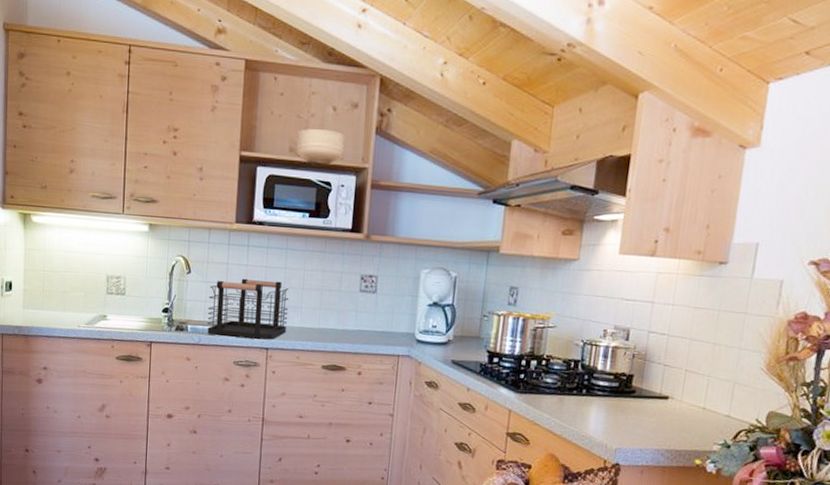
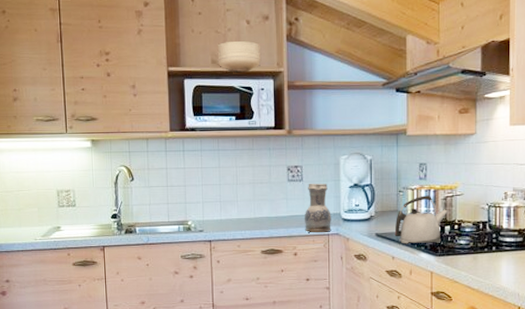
dish rack: present [207,278,289,340] -> none [152,180,226,235]
ceramic jug: none [373,296,404,354] -> present [304,183,331,233]
kettle: none [472,323,538,380] -> present [394,195,449,244]

